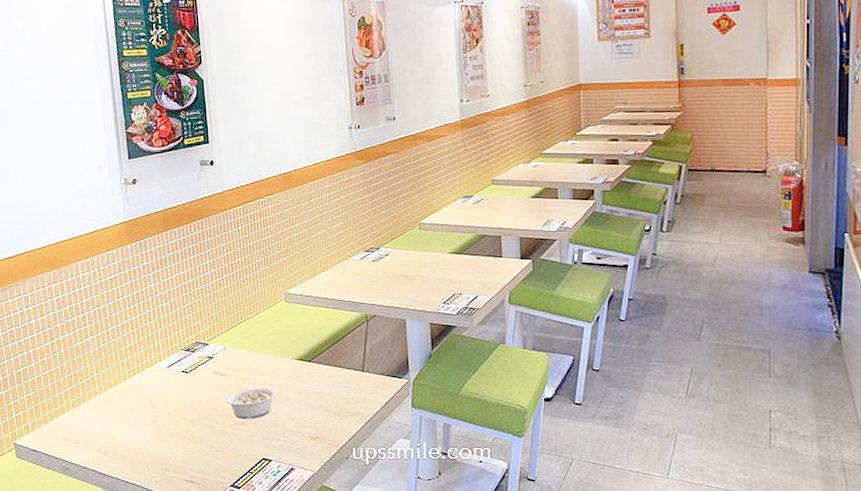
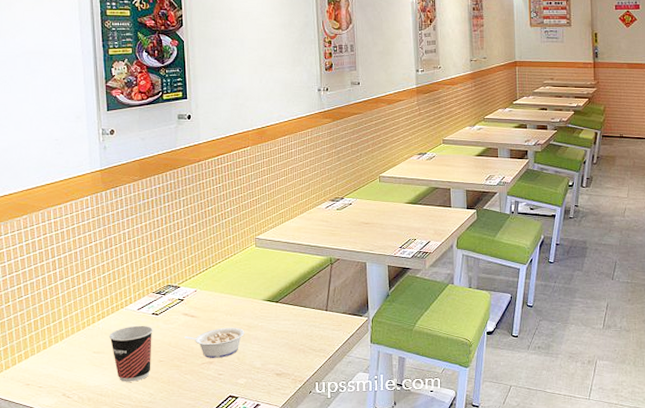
cup: none [140,383,184,441] -> present [109,325,153,382]

